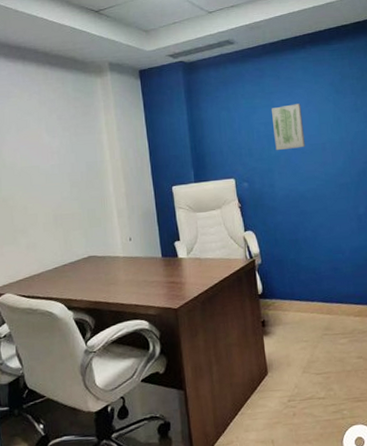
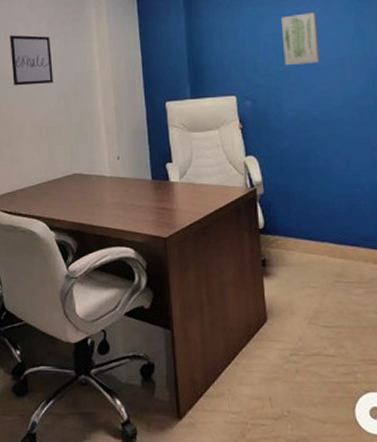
wall art: none [21,128,66,177] -> present [10,35,53,86]

